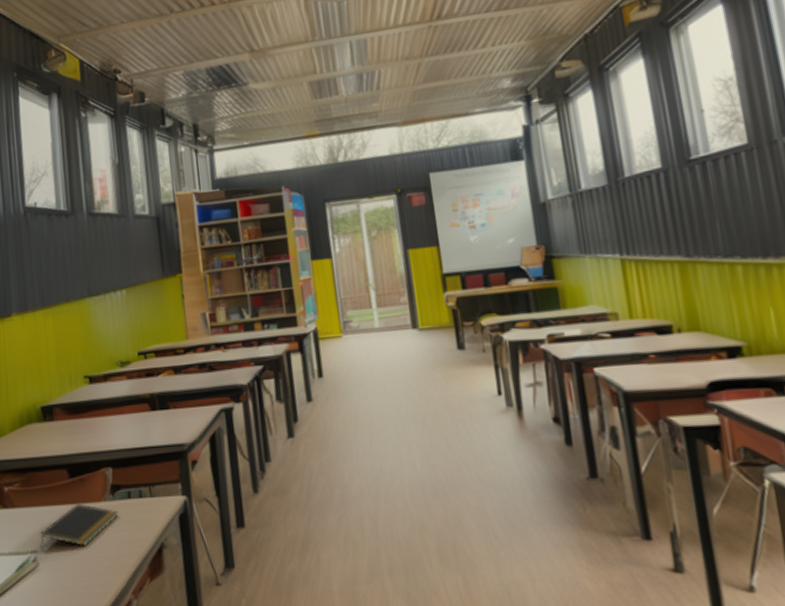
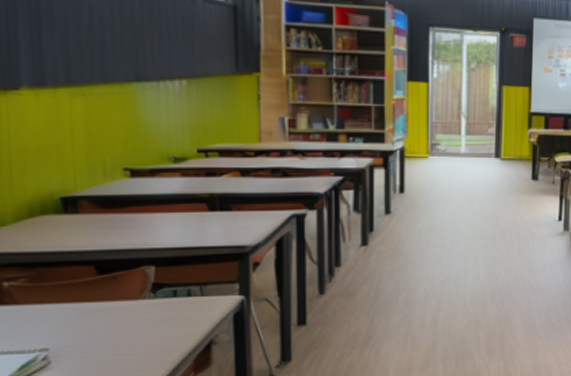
notepad: present [39,503,119,548] -> none [53,300,160,346]

